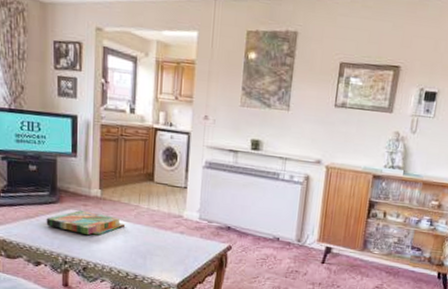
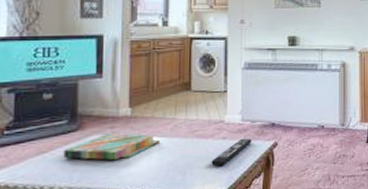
remote control: none [169,236,208,259] -> present [211,138,252,167]

